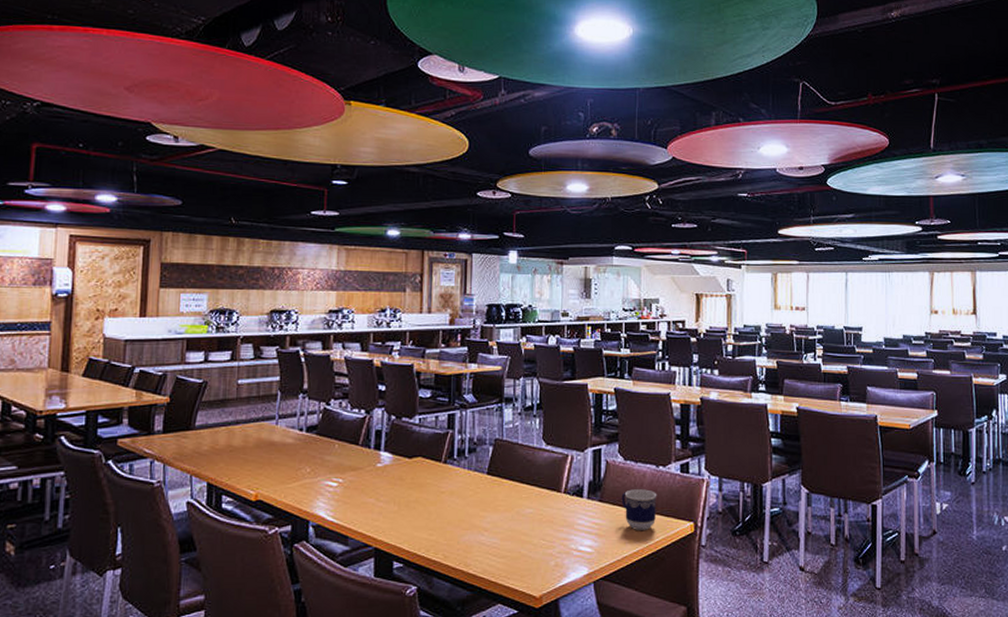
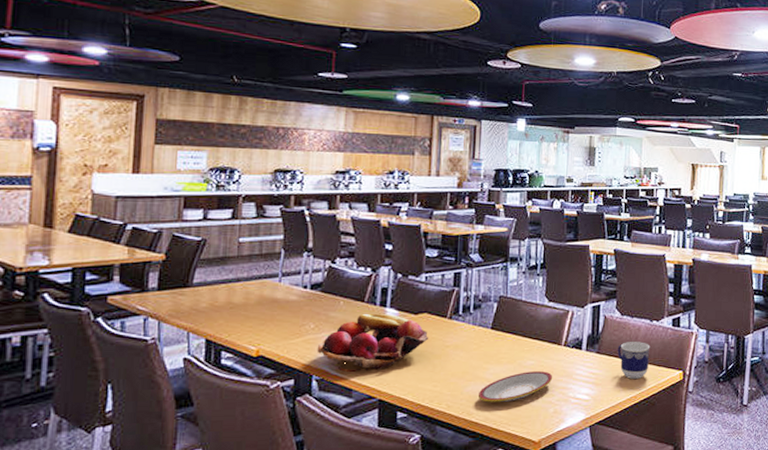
fruit basket: none [313,458,423,518] -> present [317,314,428,372]
plate: none [475,520,553,553] -> present [477,371,553,402]

